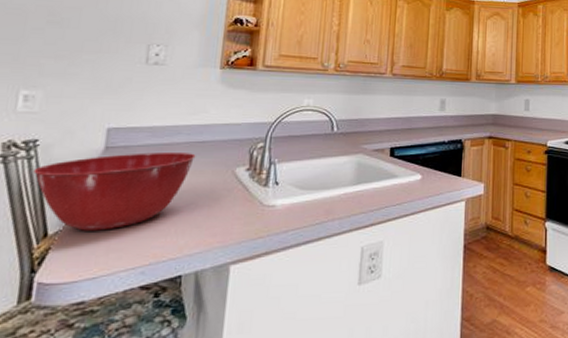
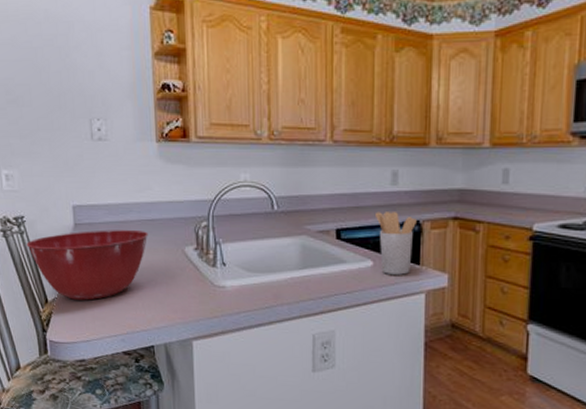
utensil holder: none [424,132,459,186] -> present [374,212,416,275]

